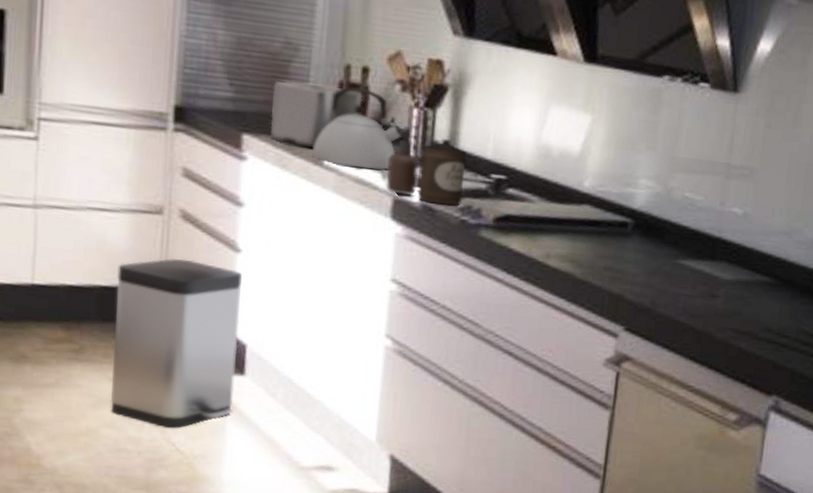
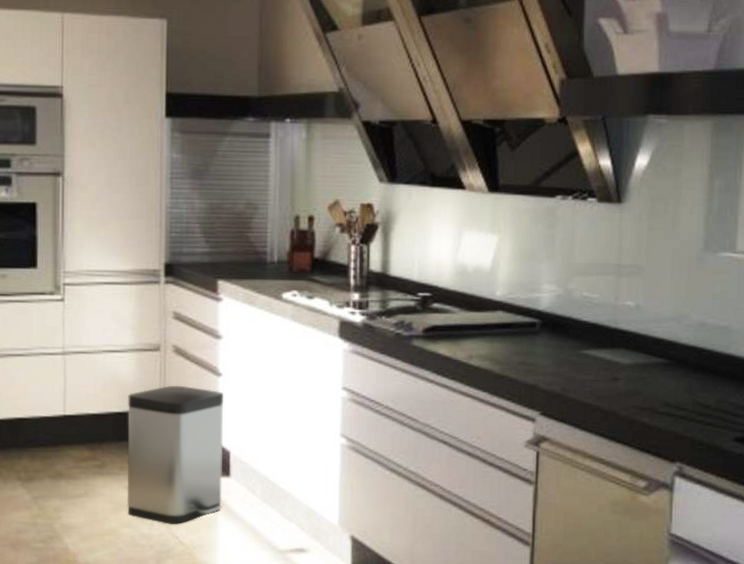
toaster: present [269,81,363,149] -> none [239,234,310,286]
kettle: present [312,86,403,171] -> none [273,233,344,299]
soap dispenser: present [384,126,420,197] -> none [332,261,359,318]
canister: present [418,139,467,206] -> none [359,268,397,322]

